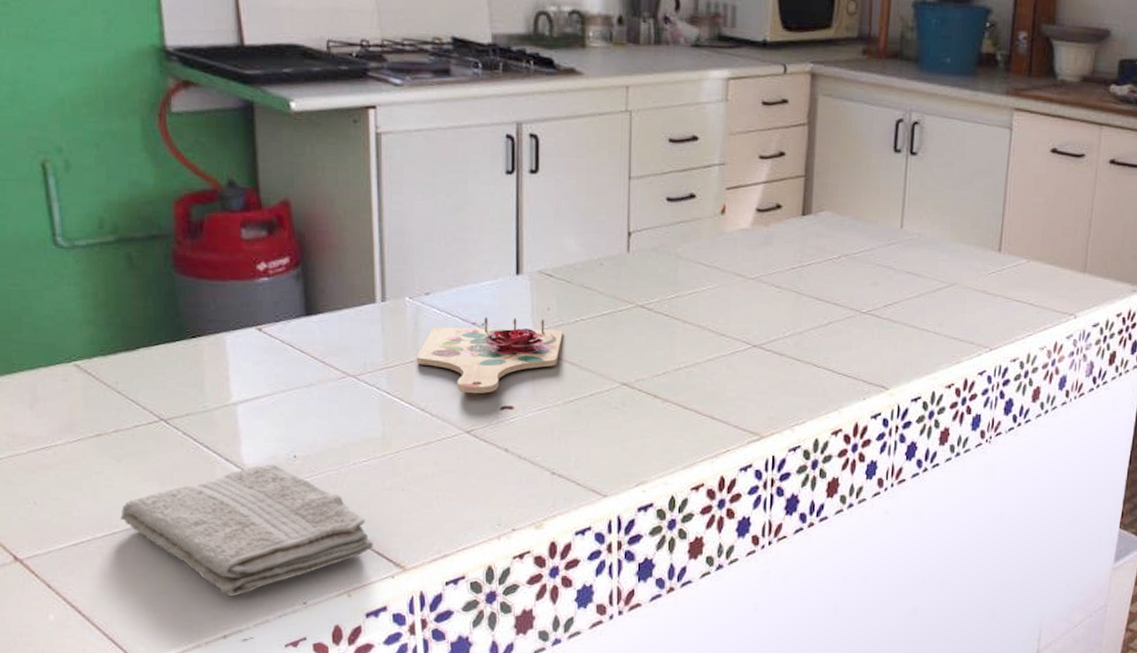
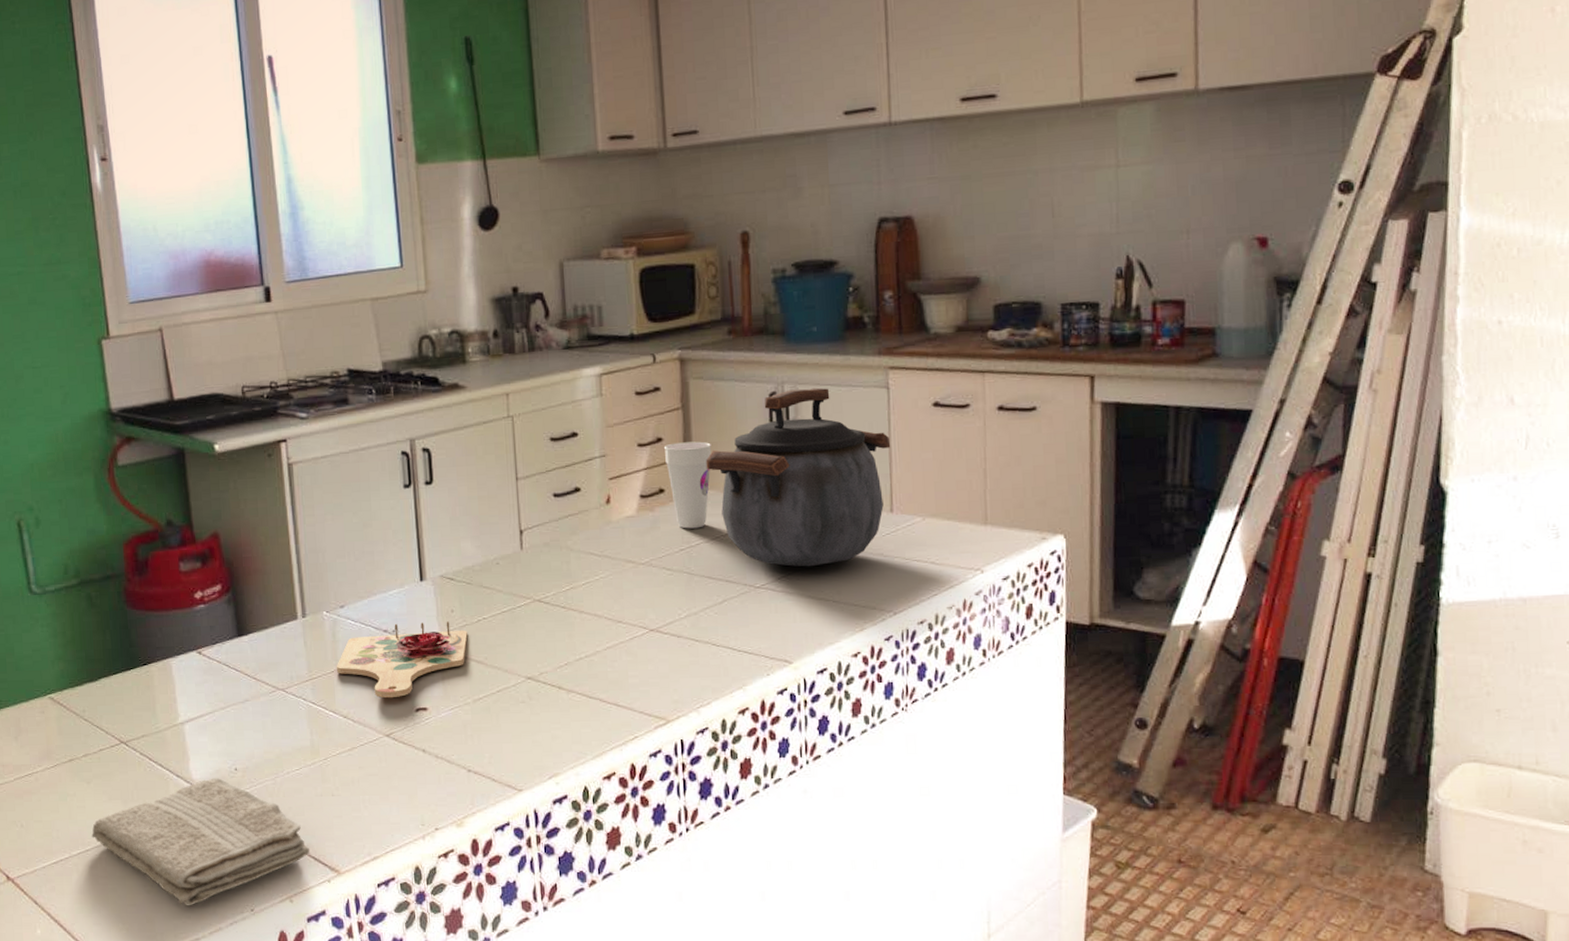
cup: none [785,159,833,249] -> present [663,441,712,529]
kettle: none [826,118,1007,298] -> present [706,387,891,567]

